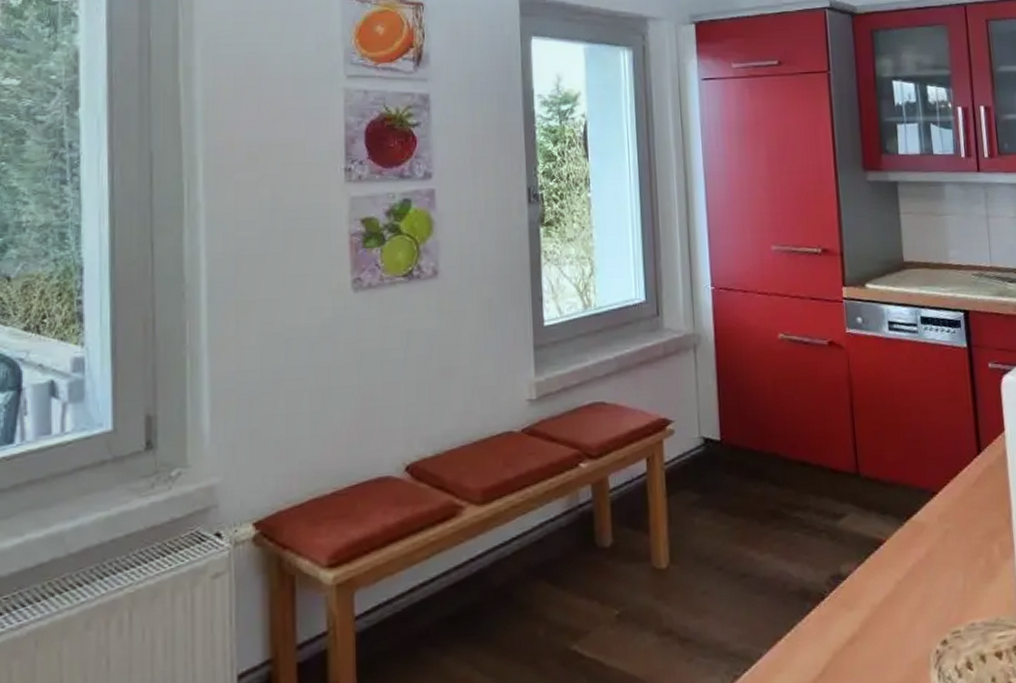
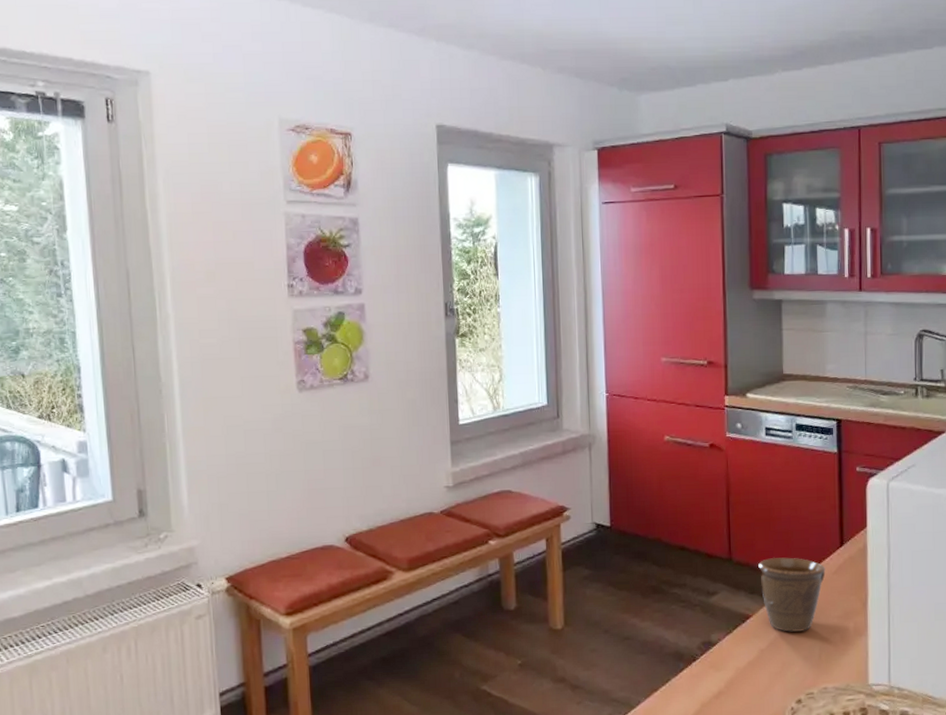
mug: none [888,469,964,558] -> present [757,557,826,632]

